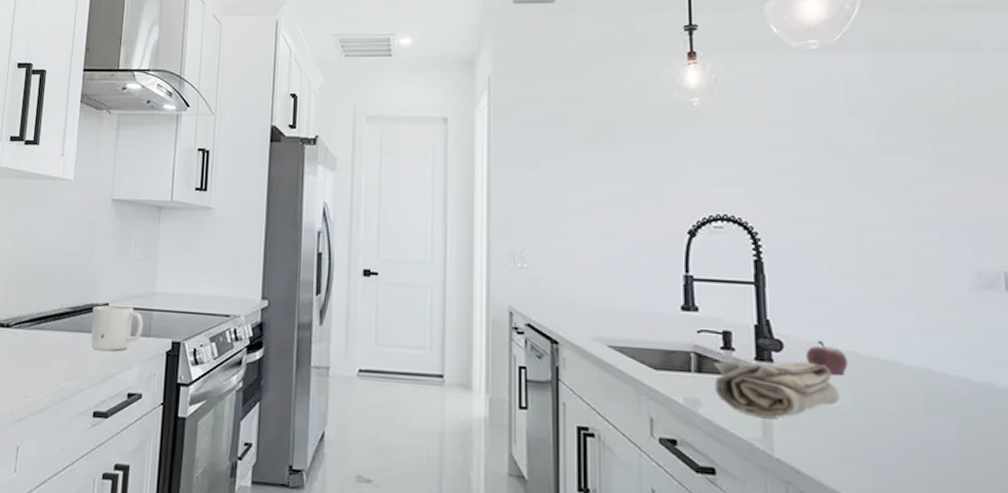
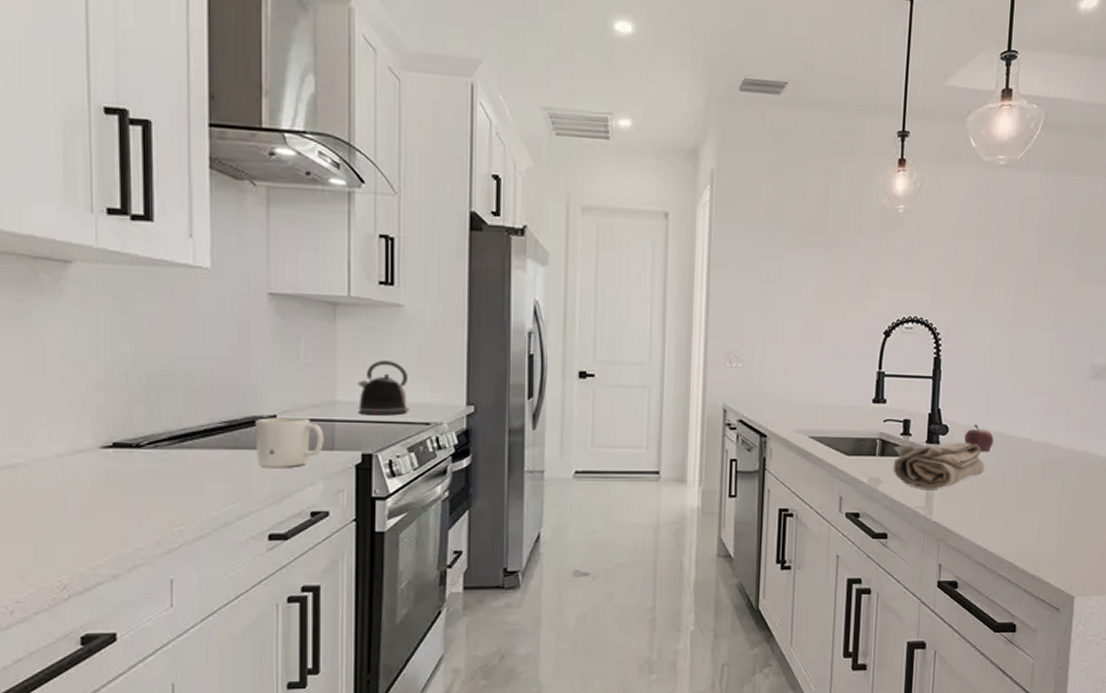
kettle: none [172,257,214,307] -> present [357,360,410,416]

